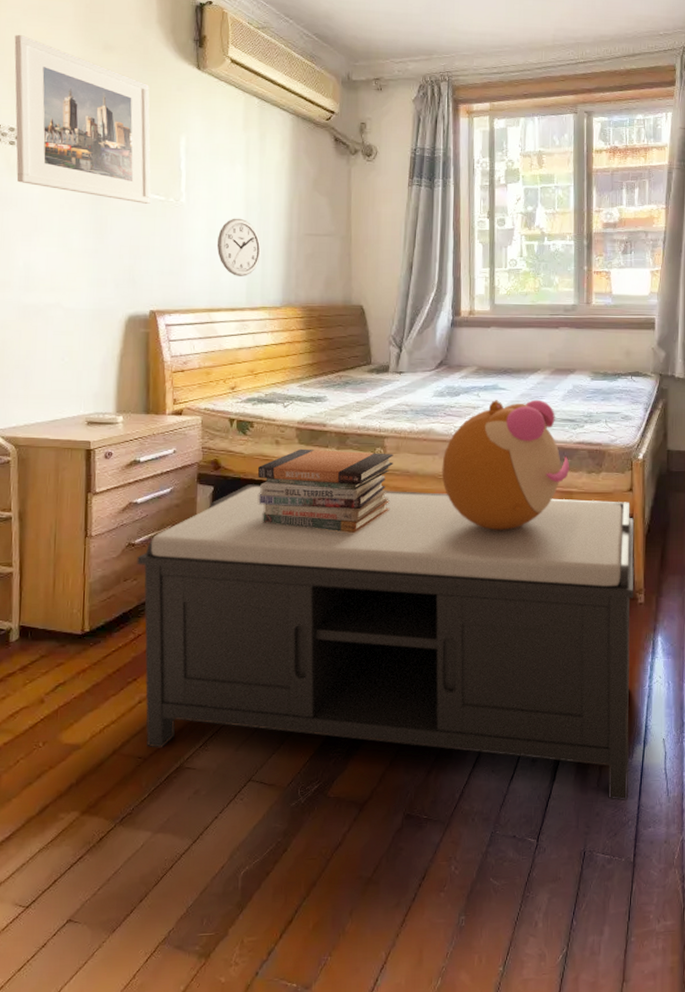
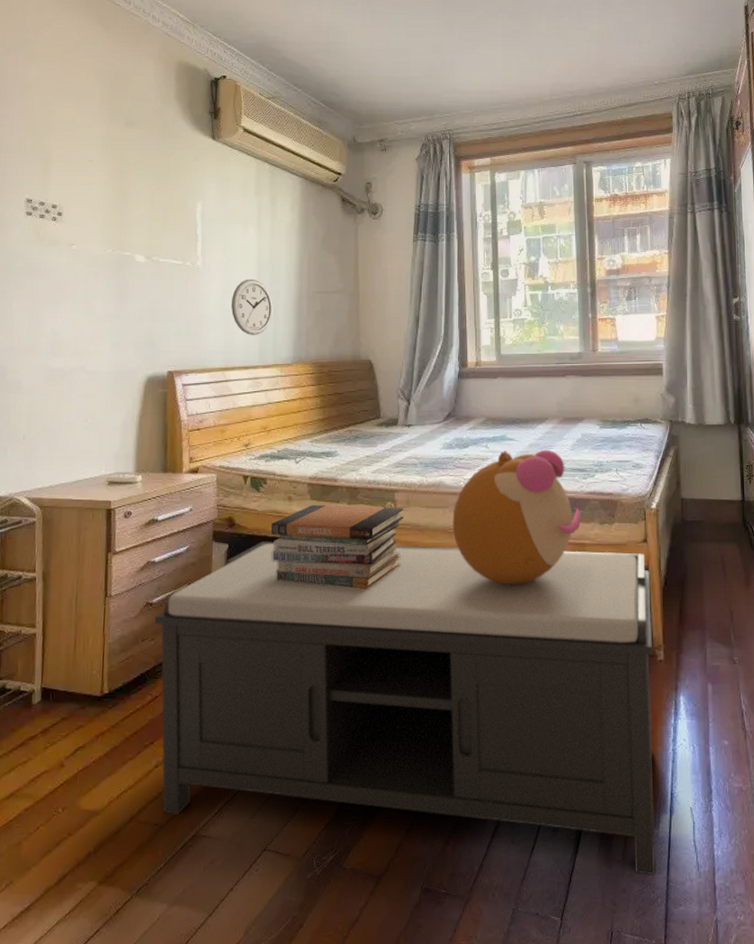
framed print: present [14,34,151,204] -> none [45,115,169,268]

